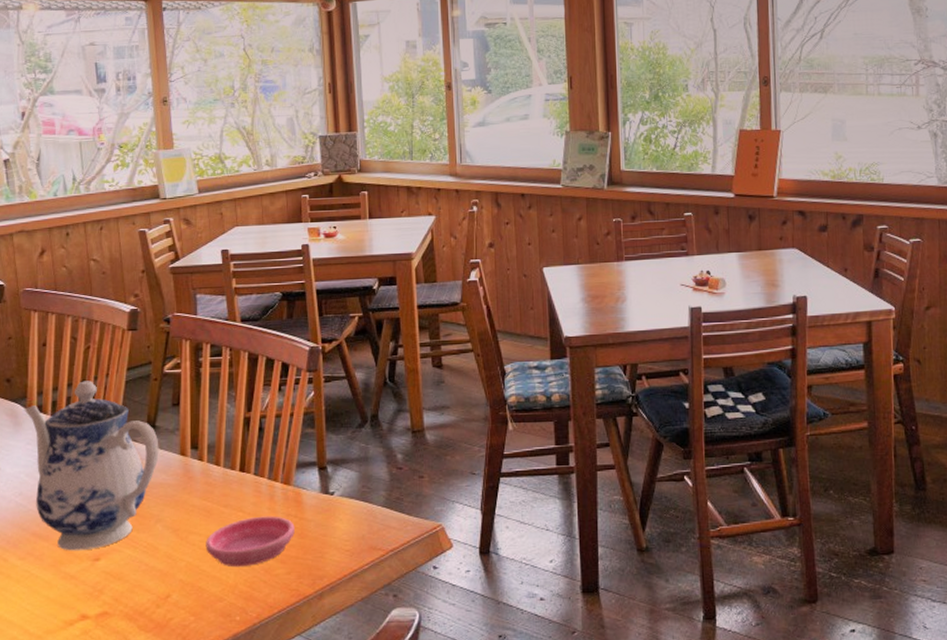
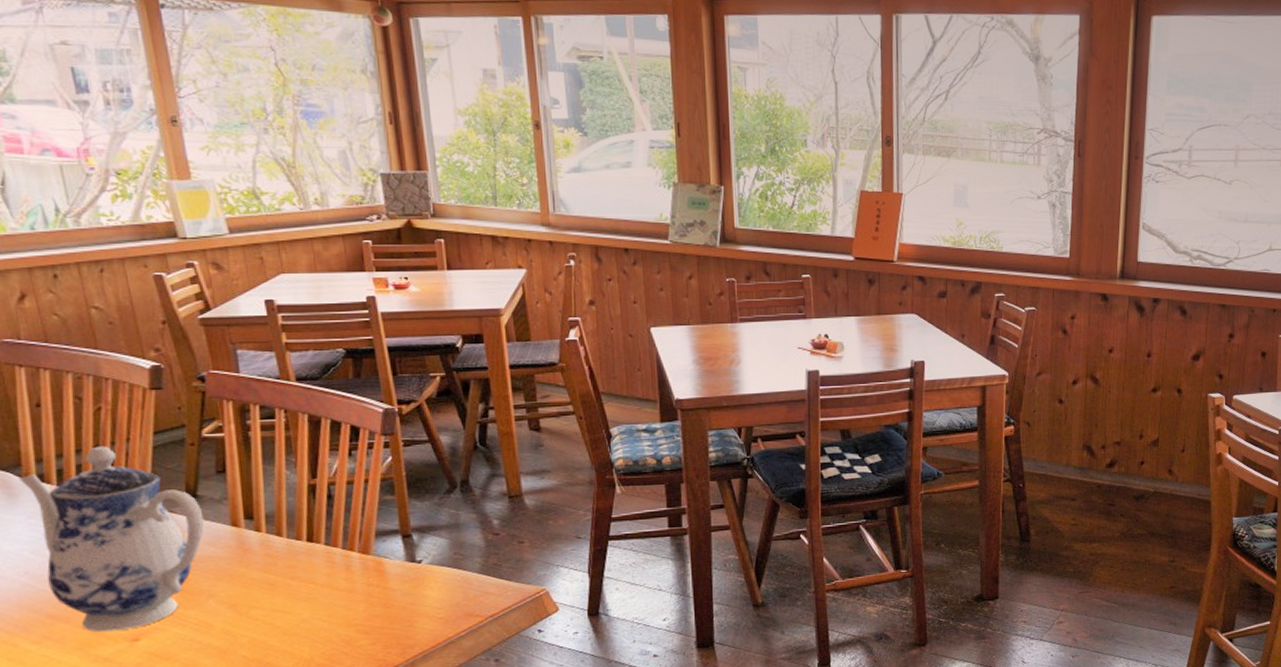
saucer: present [206,516,295,568] -> none [271,586,378,641]

